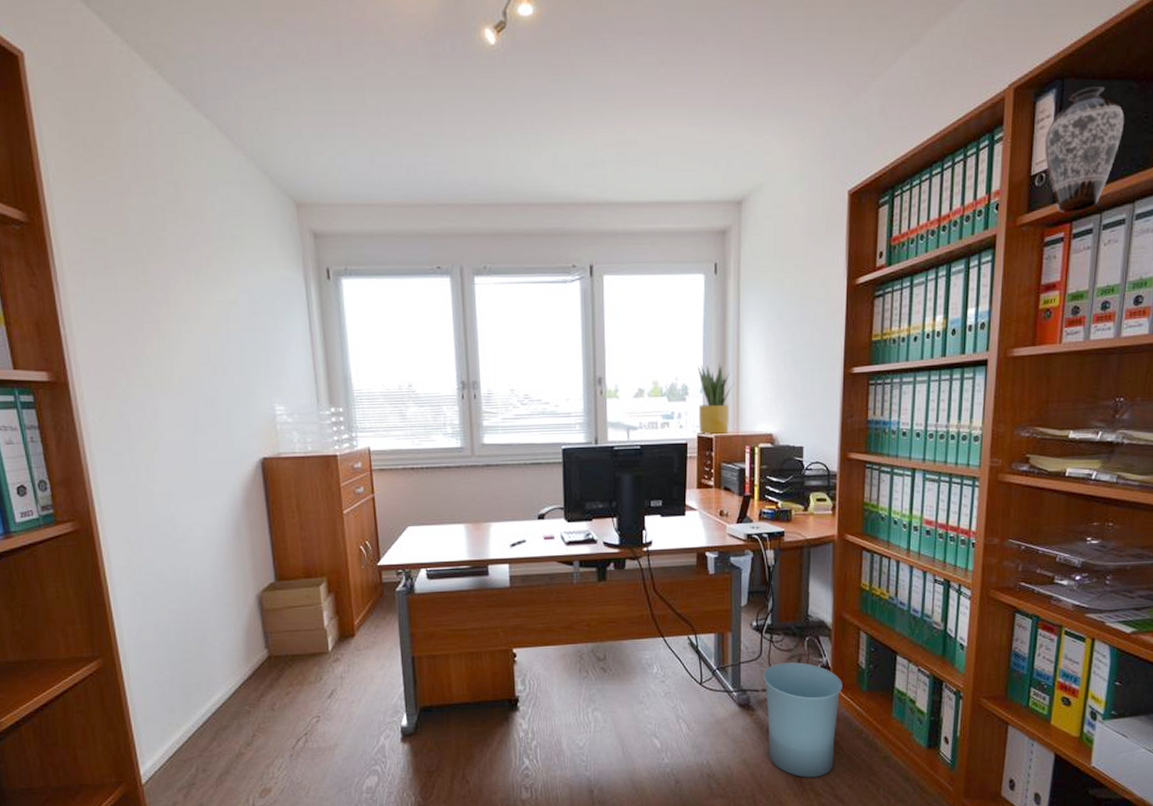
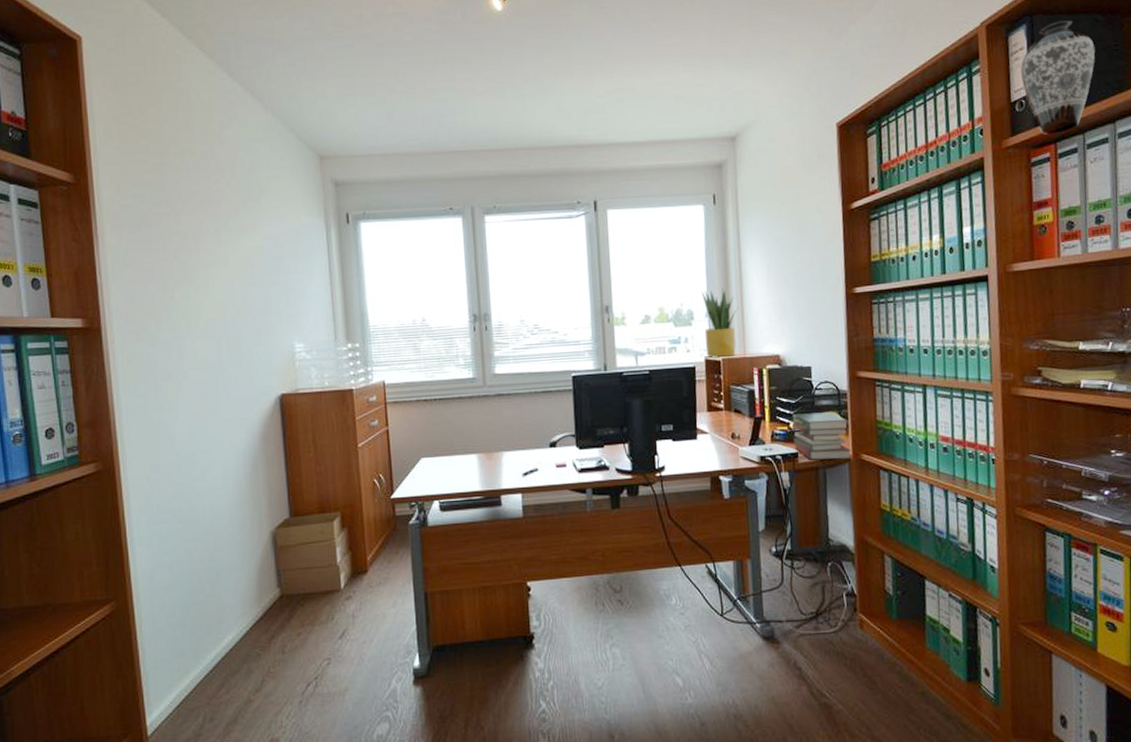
waste bin: present [763,661,842,778] -> none [786,589,871,717]
books: none [781,493,836,540] -> present [792,412,851,460]

